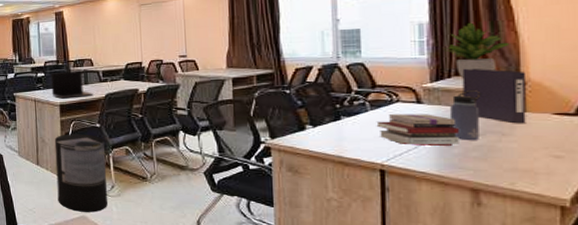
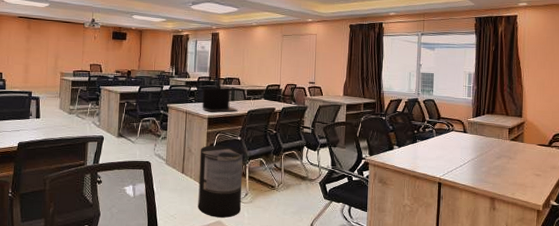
books: present [376,114,459,147] -> none [438,140,486,166]
potted plant: present [443,22,510,79] -> none [481,76,518,117]
water bottle: present [449,89,481,140] -> none [481,124,501,162]
binder: present [462,68,527,124] -> none [490,109,525,151]

